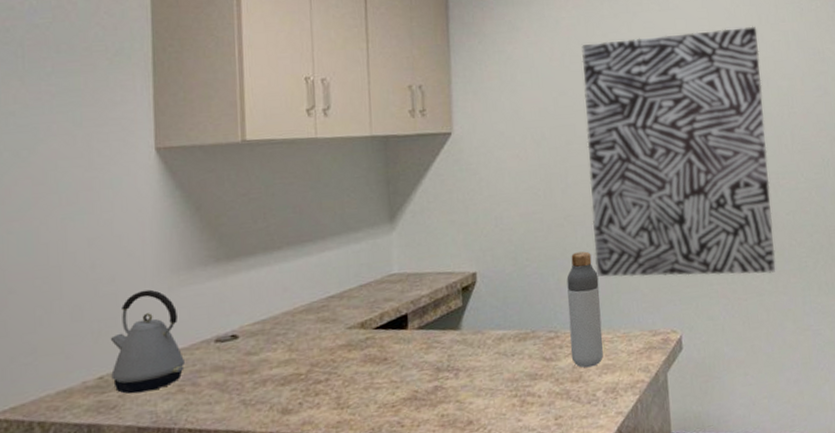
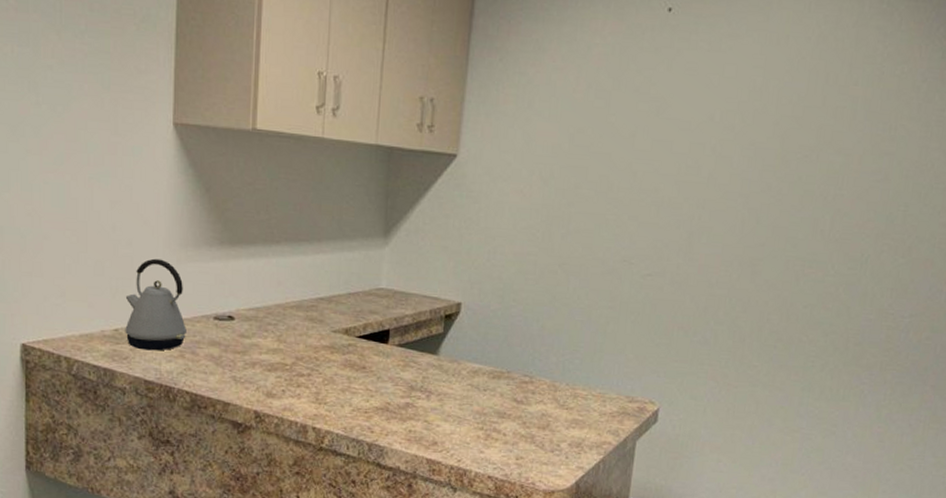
bottle: present [566,251,604,368] -> none [542,303,584,419]
wall art: present [582,26,776,277] -> none [582,78,821,367]

